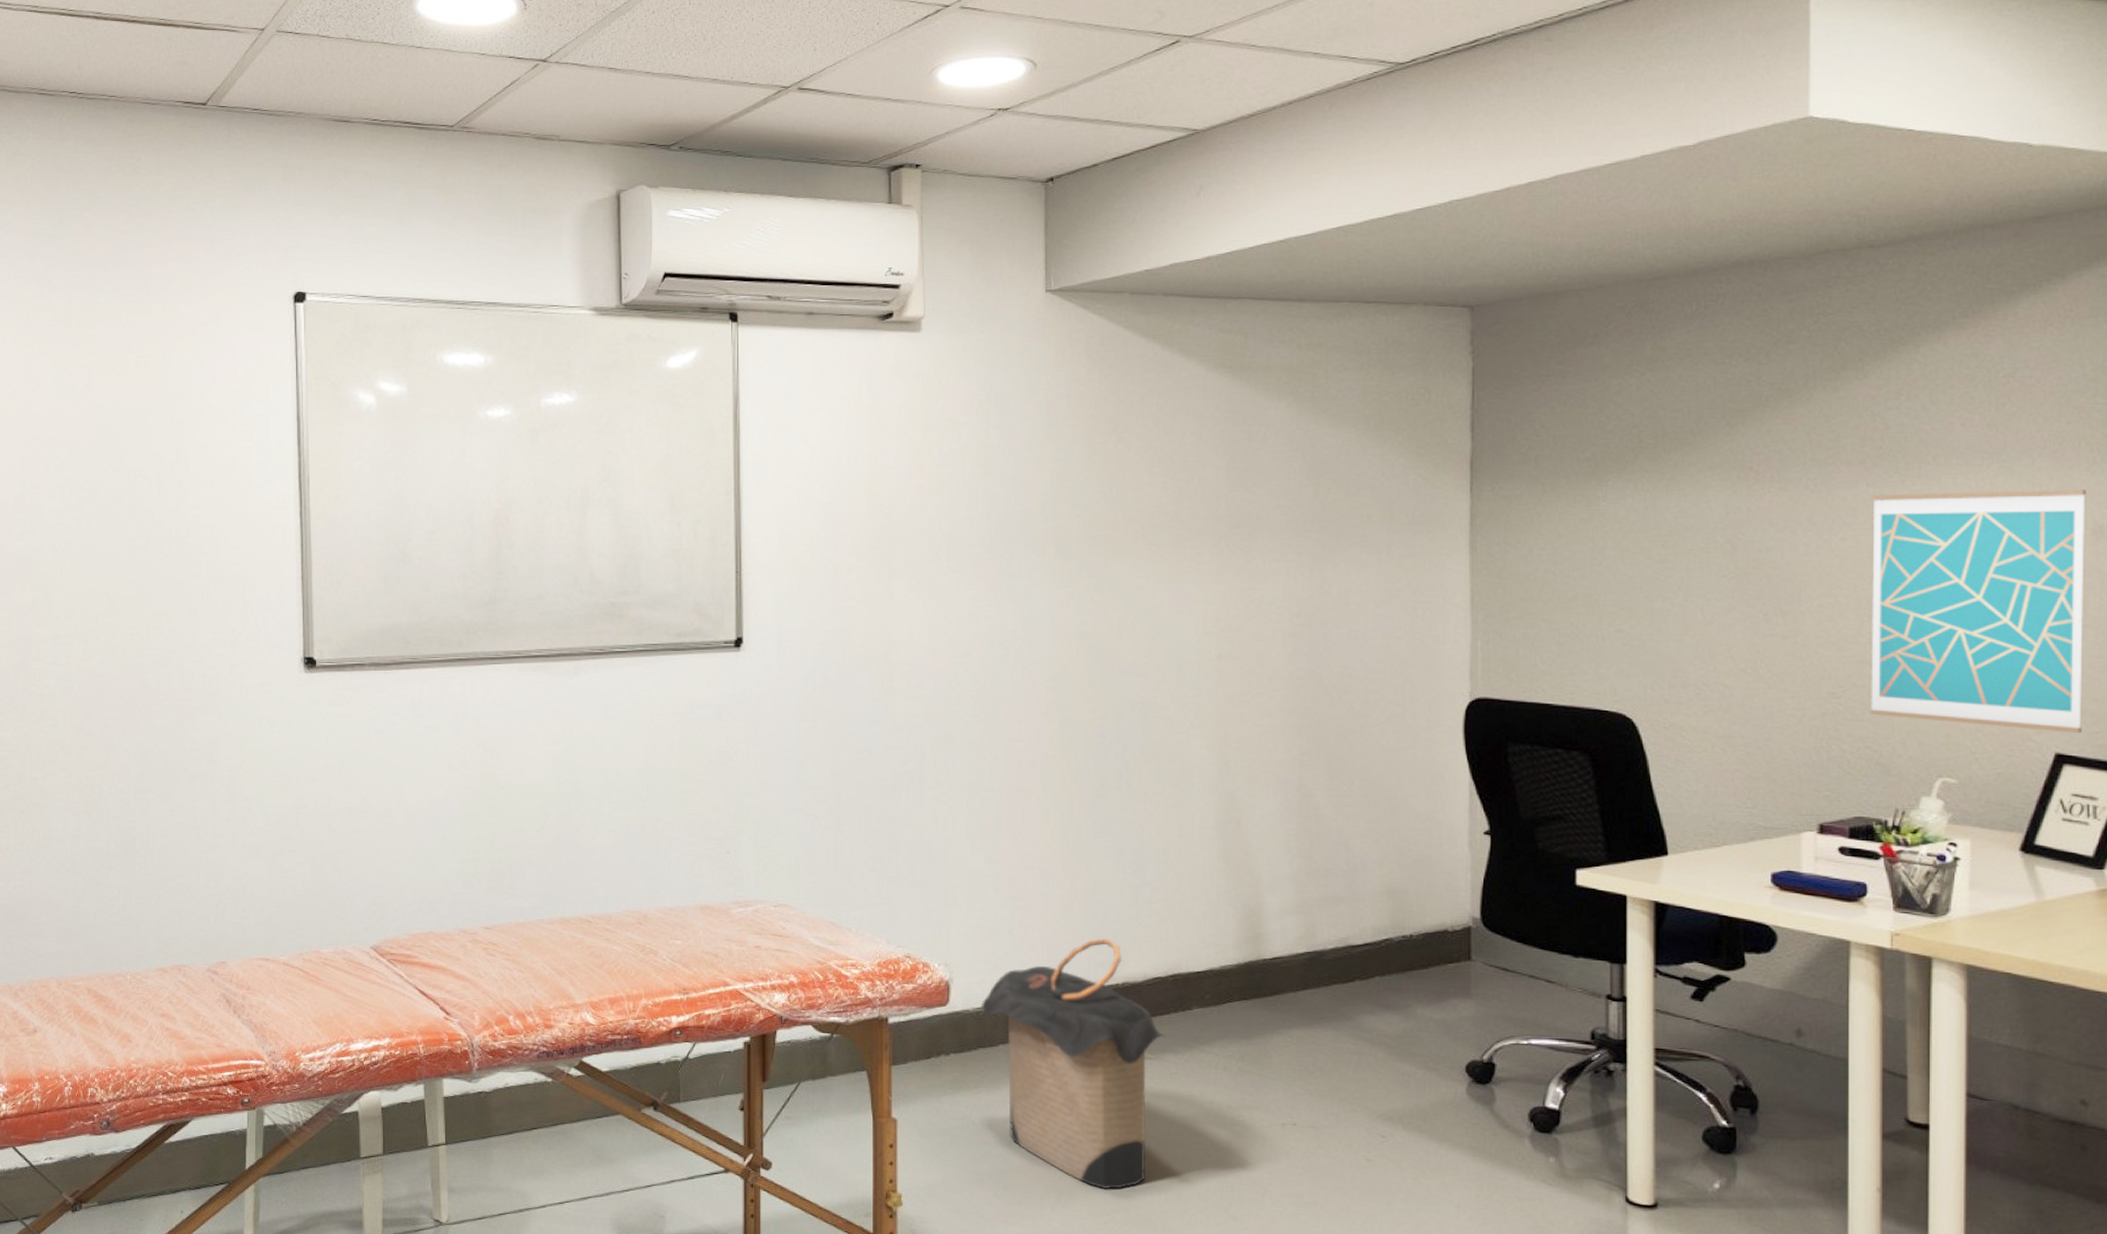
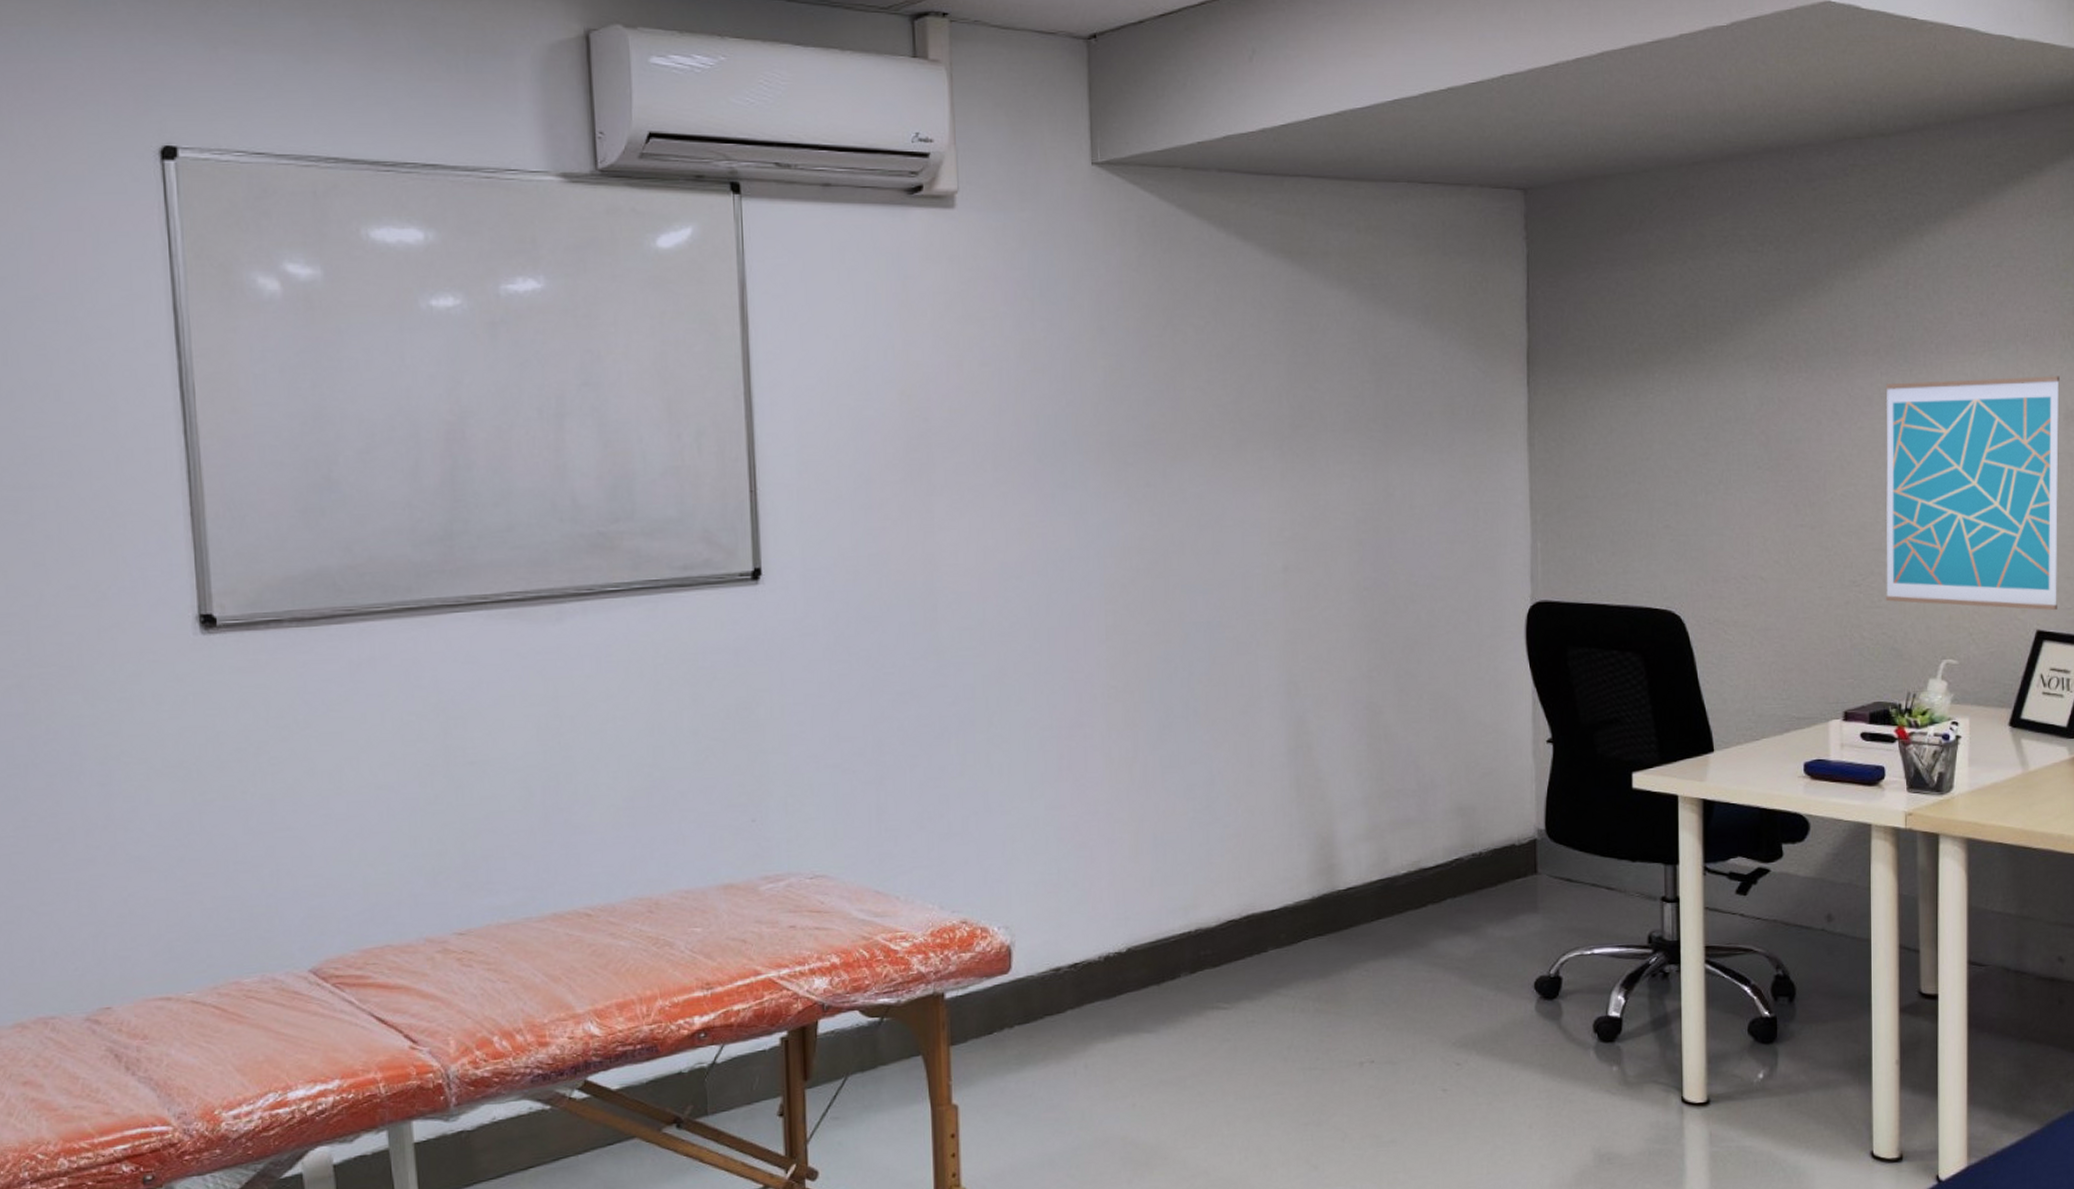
laundry hamper: present [982,938,1166,1189] -> none [1047,883,1241,1154]

